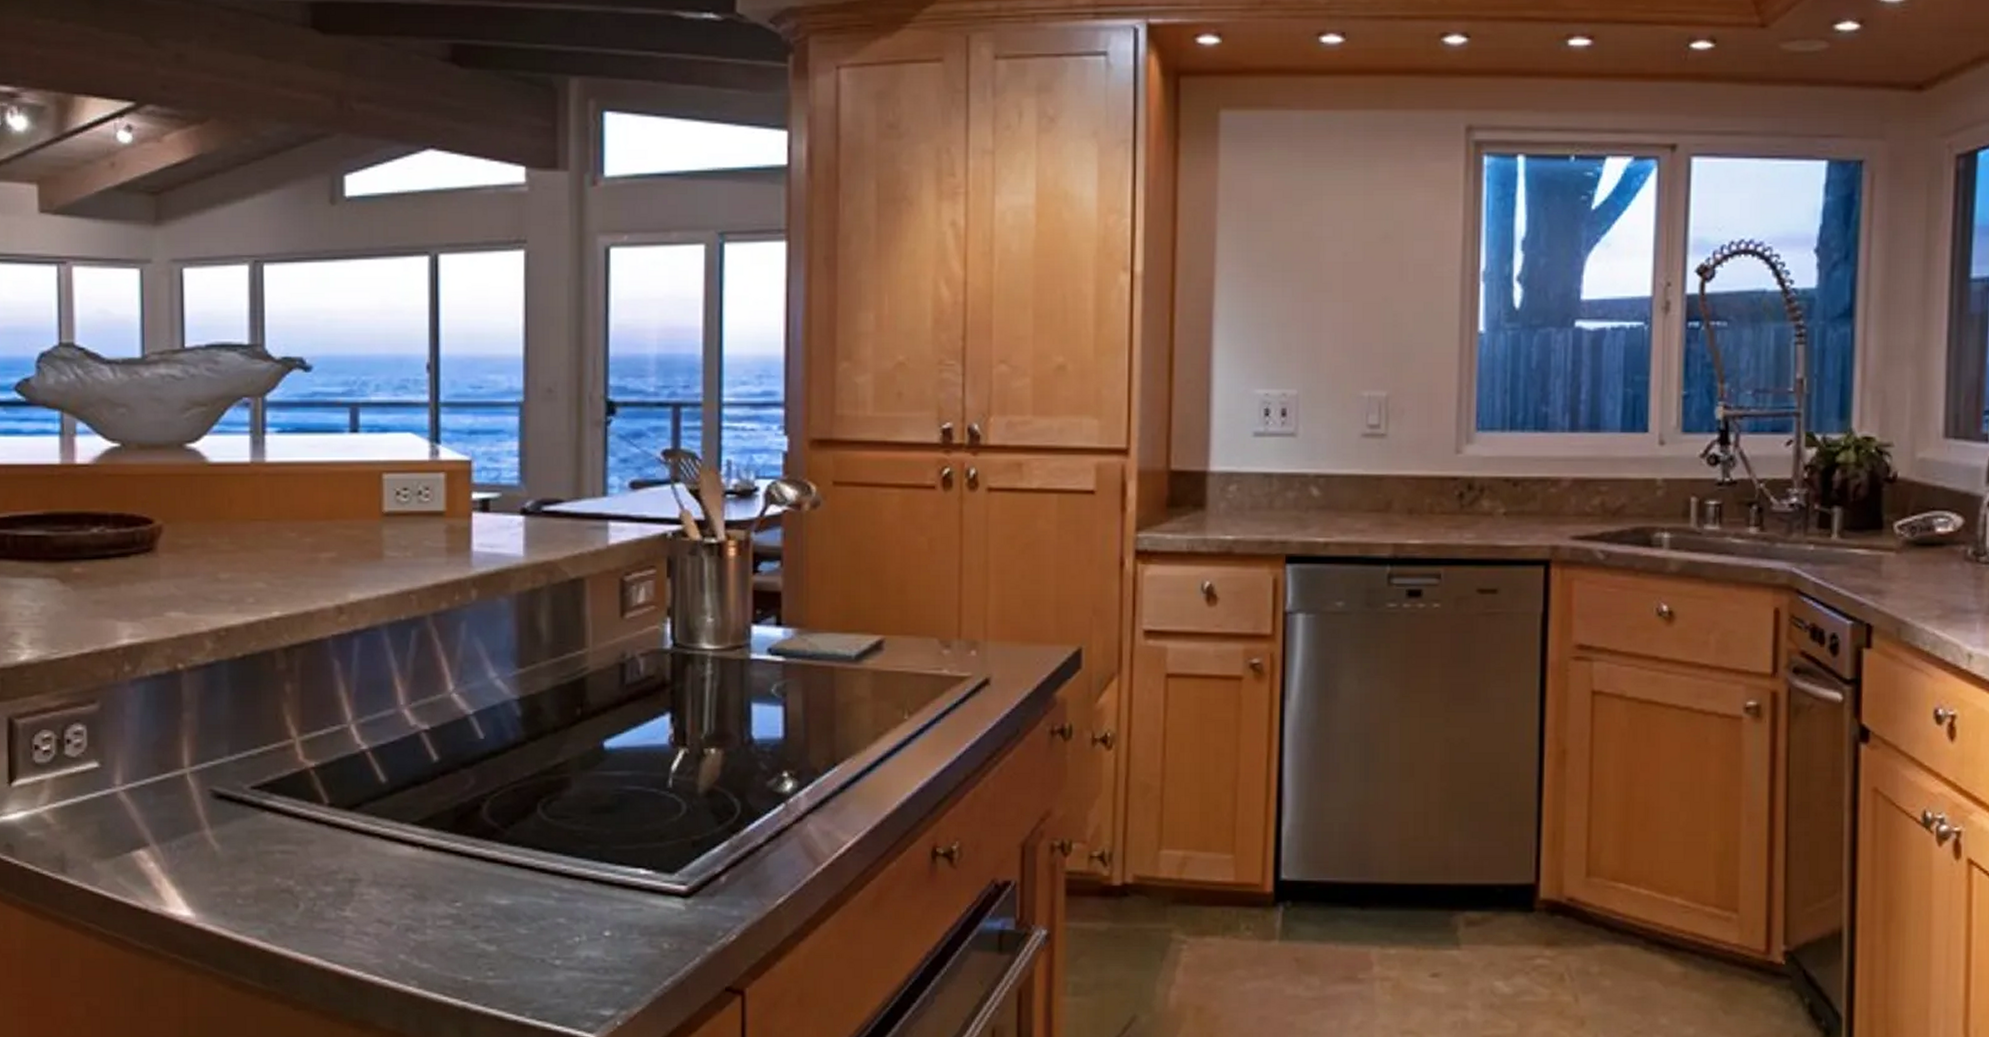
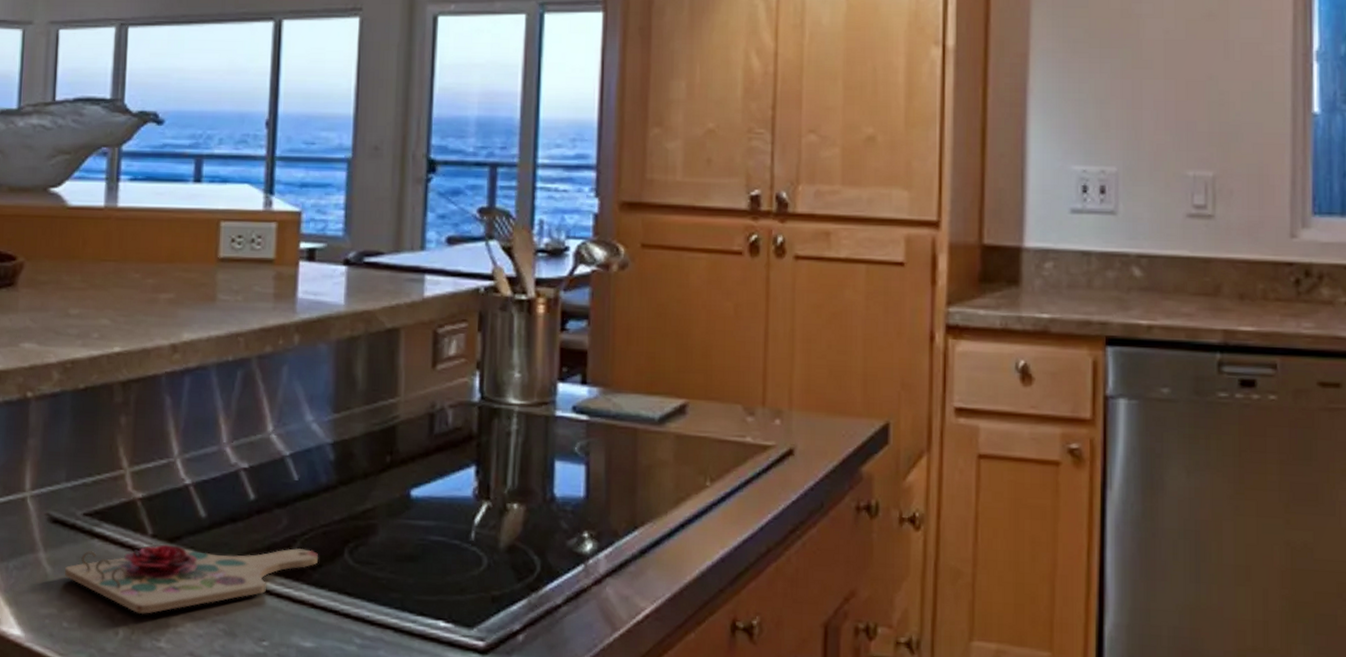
cutting board: none [235,807,509,884] -> present [65,544,318,614]

